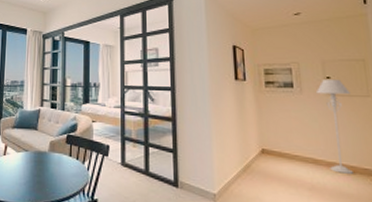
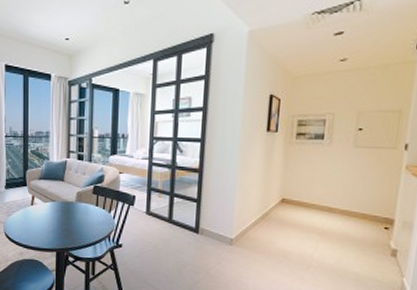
floor lamp: present [316,80,353,174] -> none [342,131,379,221]

